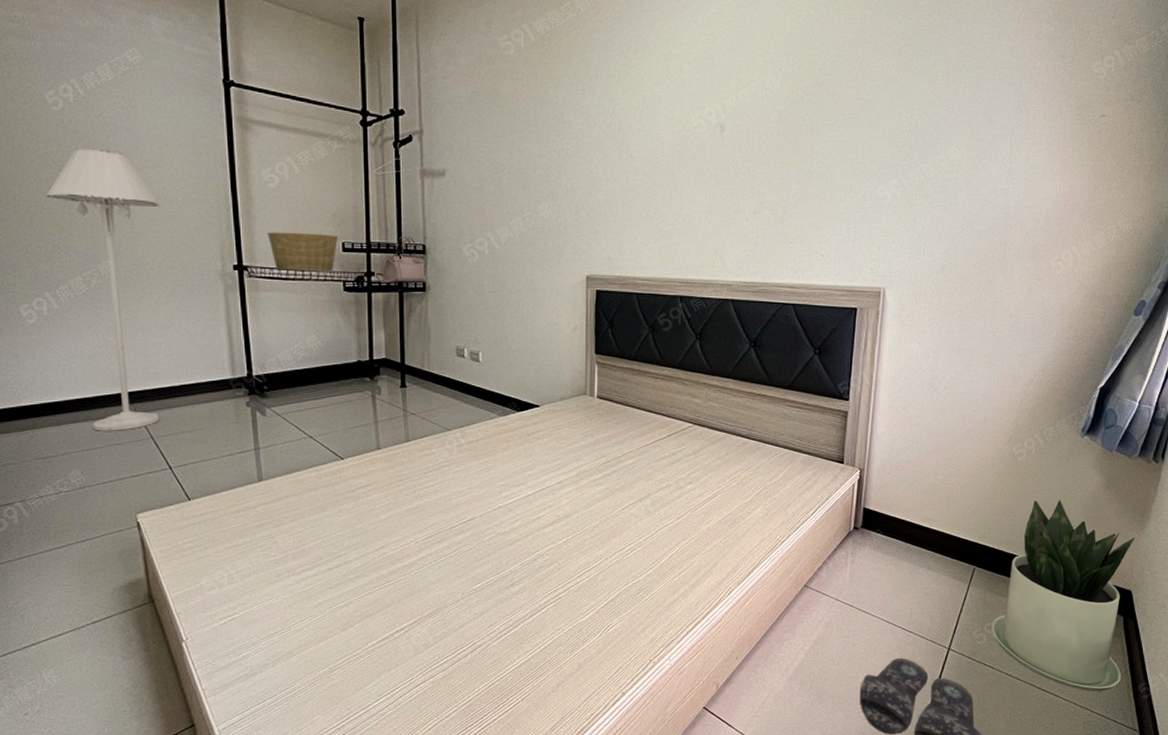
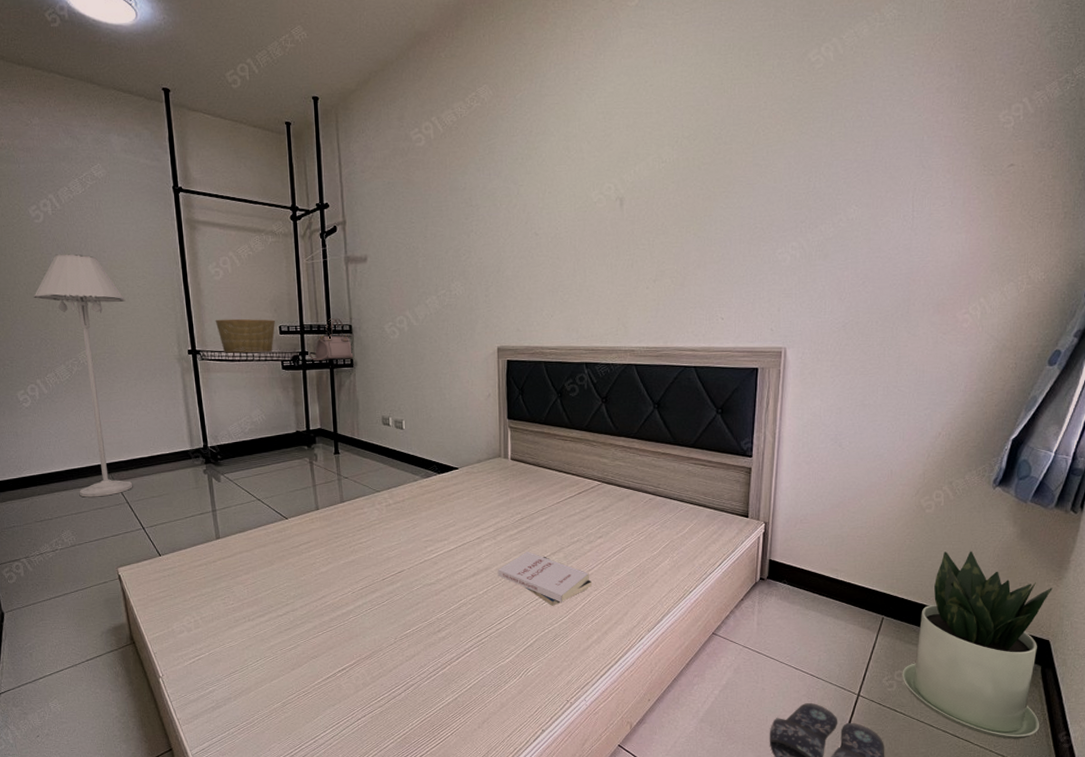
books: none [578,498,681,557] -> present [497,552,593,606]

